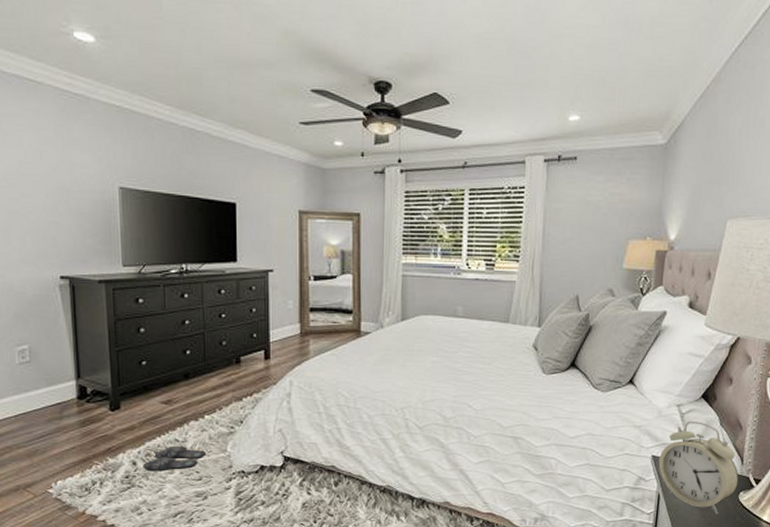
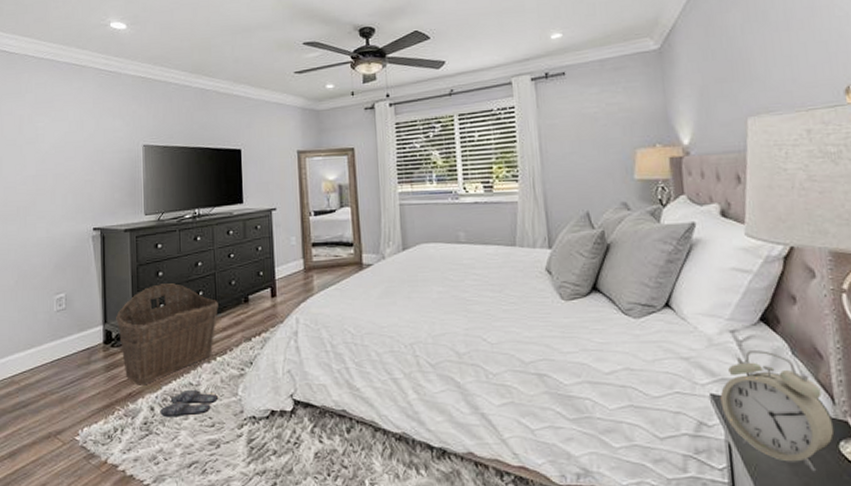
wicker basket: none [91,340,207,441] -> present [116,283,218,386]

